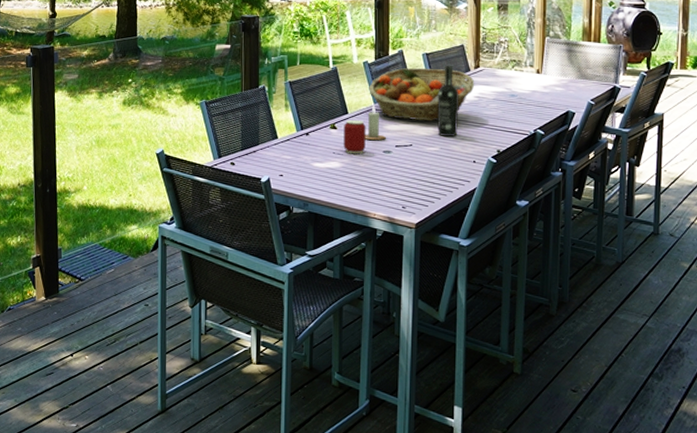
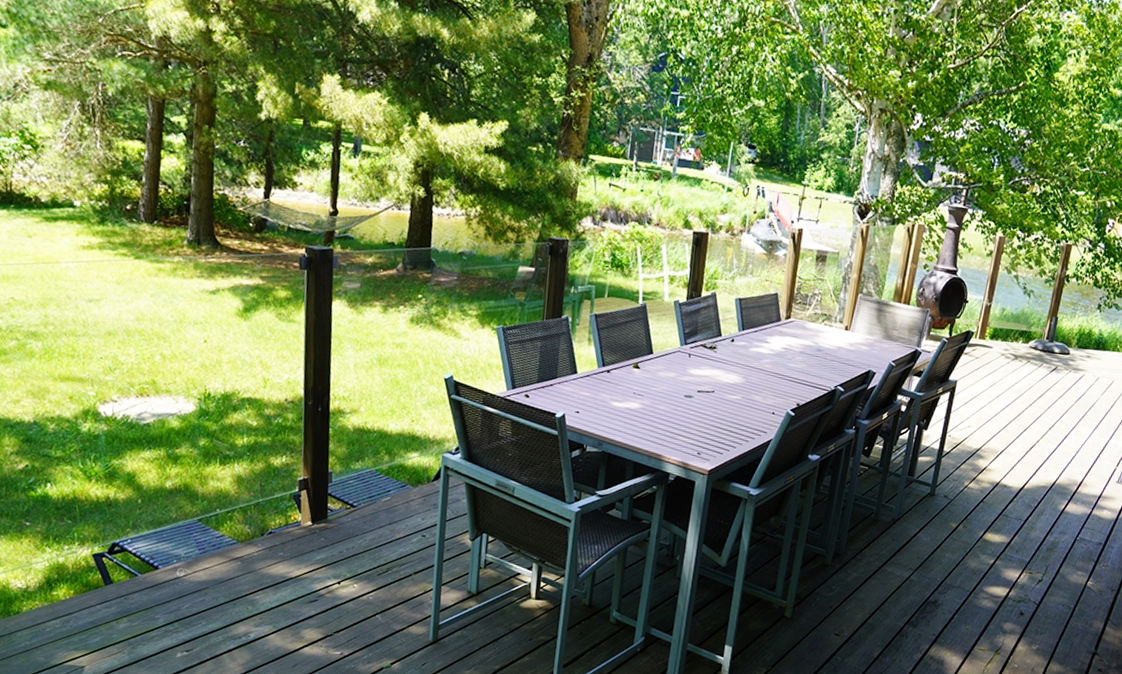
can: present [343,120,366,153] -> none [644,360,670,396]
candle: present [365,102,386,140] -> none [667,344,689,384]
fruit basket: present [368,67,475,122] -> none [676,311,784,369]
wine bottle: present [437,65,459,136] -> none [741,312,767,386]

